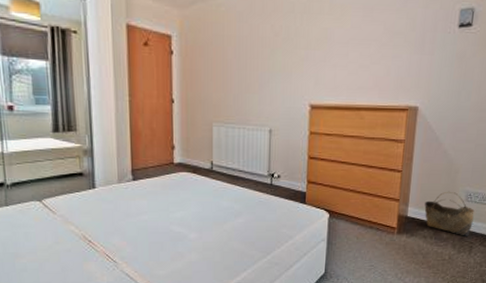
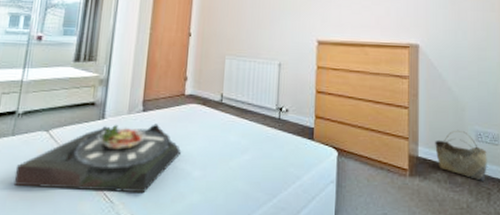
serving tray: none [16,192,176,254] -> present [13,124,182,194]

